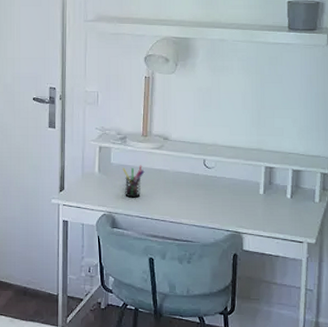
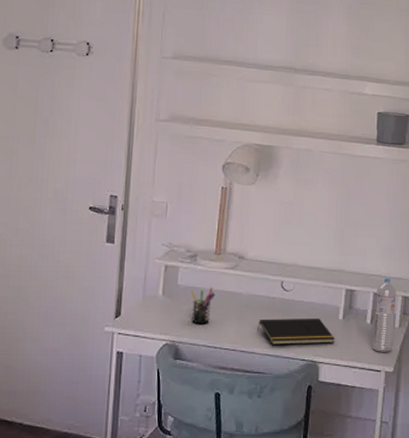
notepad: none [184,192,257,217] -> present [257,318,335,345]
water bottle: none [293,156,315,225] -> present [372,278,397,352]

